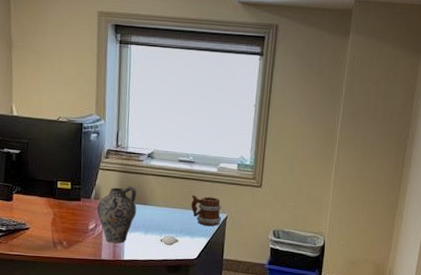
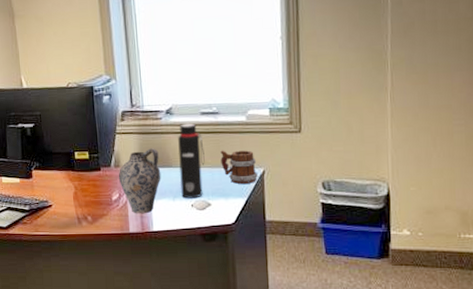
water bottle: none [153,168,178,234] -> present [178,123,205,199]

